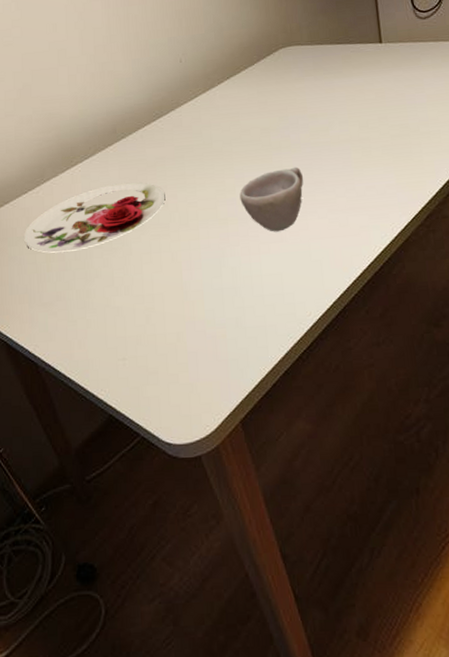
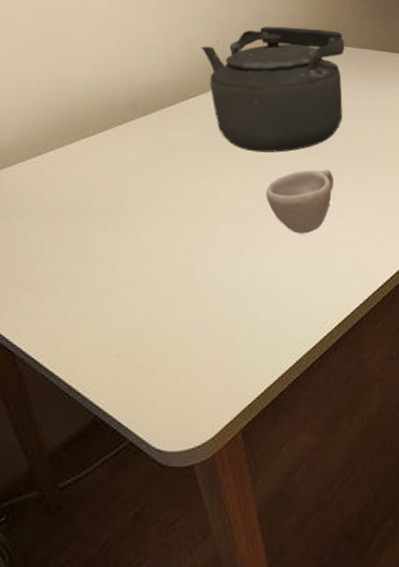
plate: present [24,181,165,253] -> none [15,163,185,231]
kettle: none [166,32,306,159] -> present [201,26,345,153]

